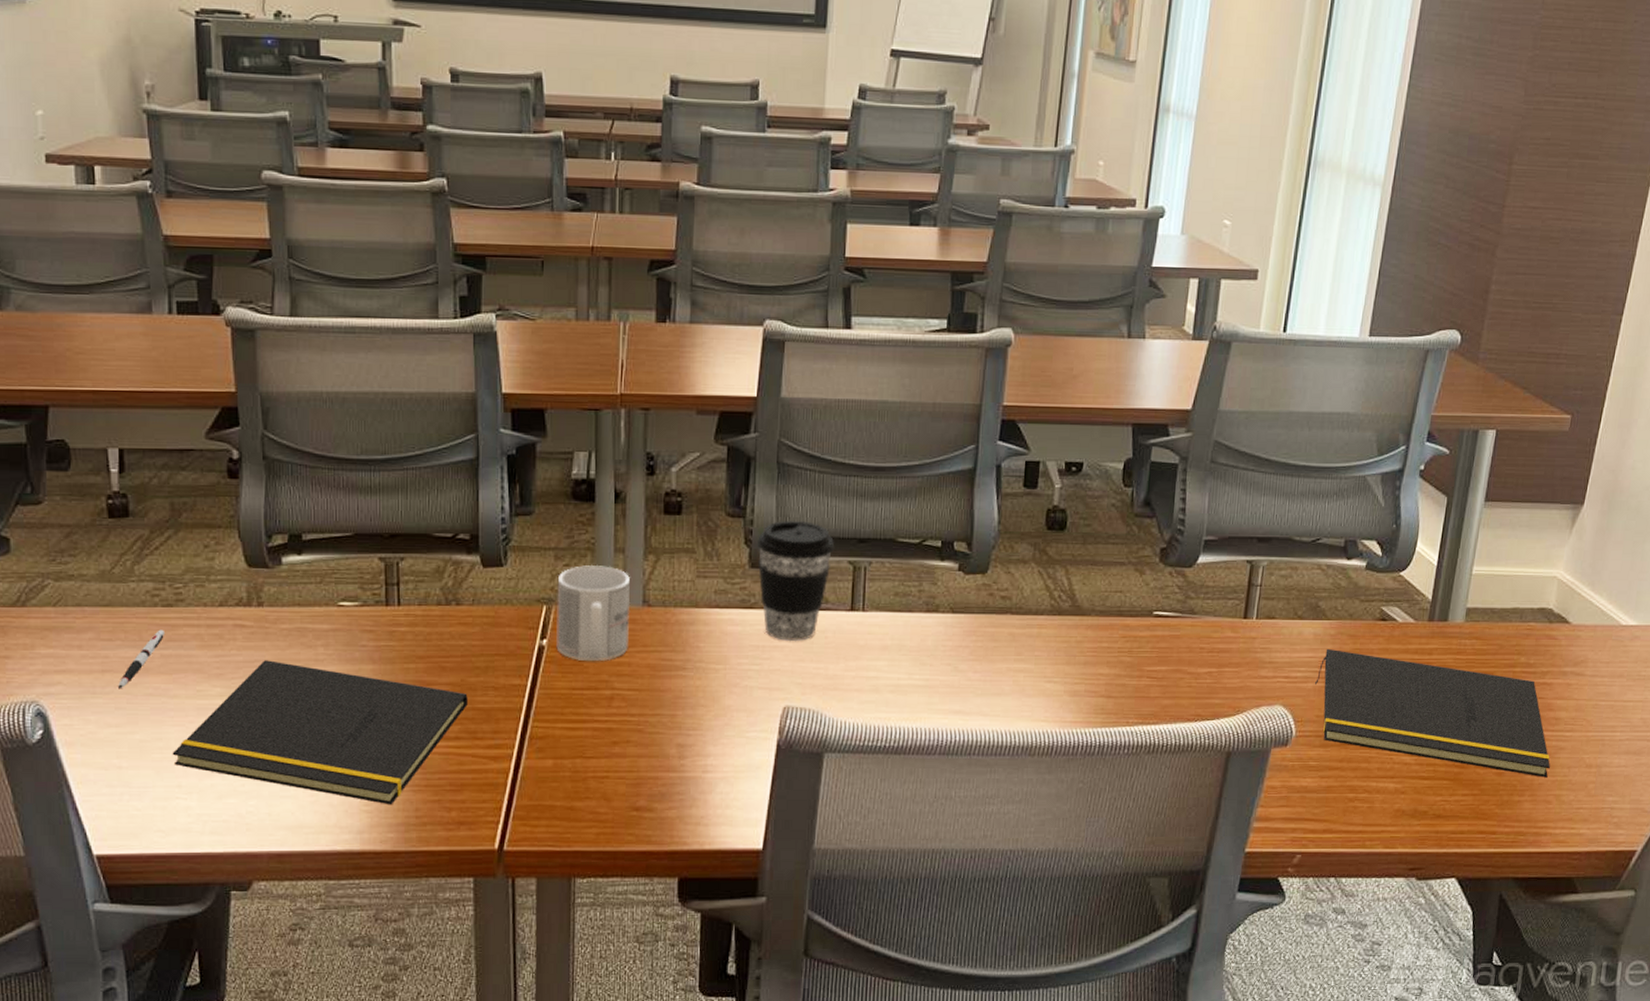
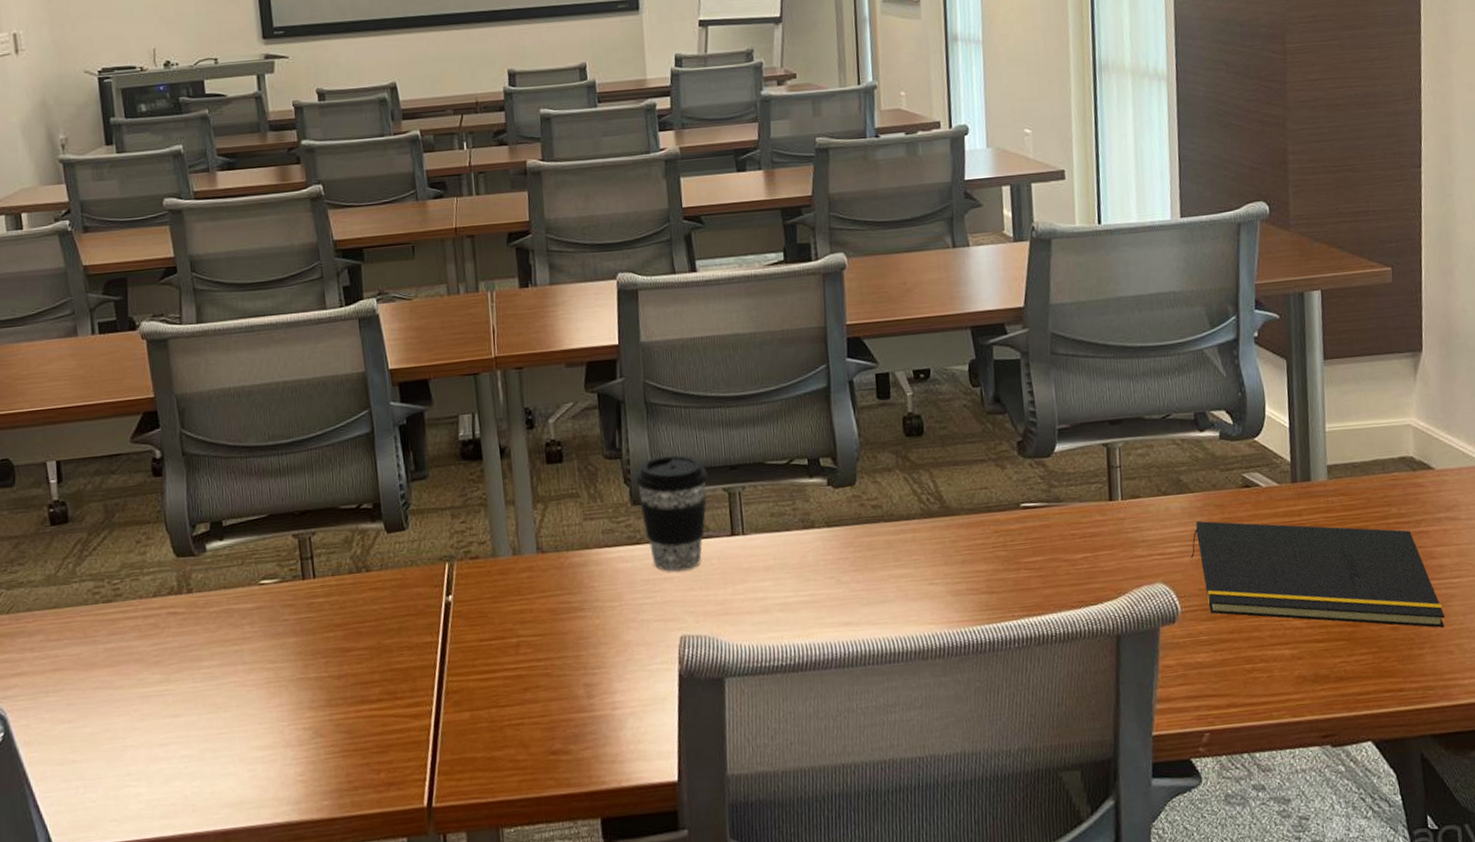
pen: present [118,629,166,690] -> none [68,625,107,686]
notepad: present [172,660,468,805] -> none [120,643,386,773]
mug: present [556,564,631,662] -> none [456,518,528,613]

